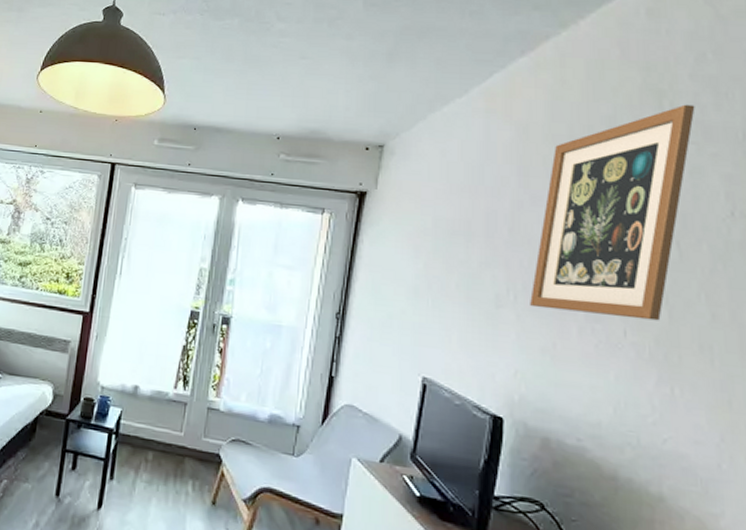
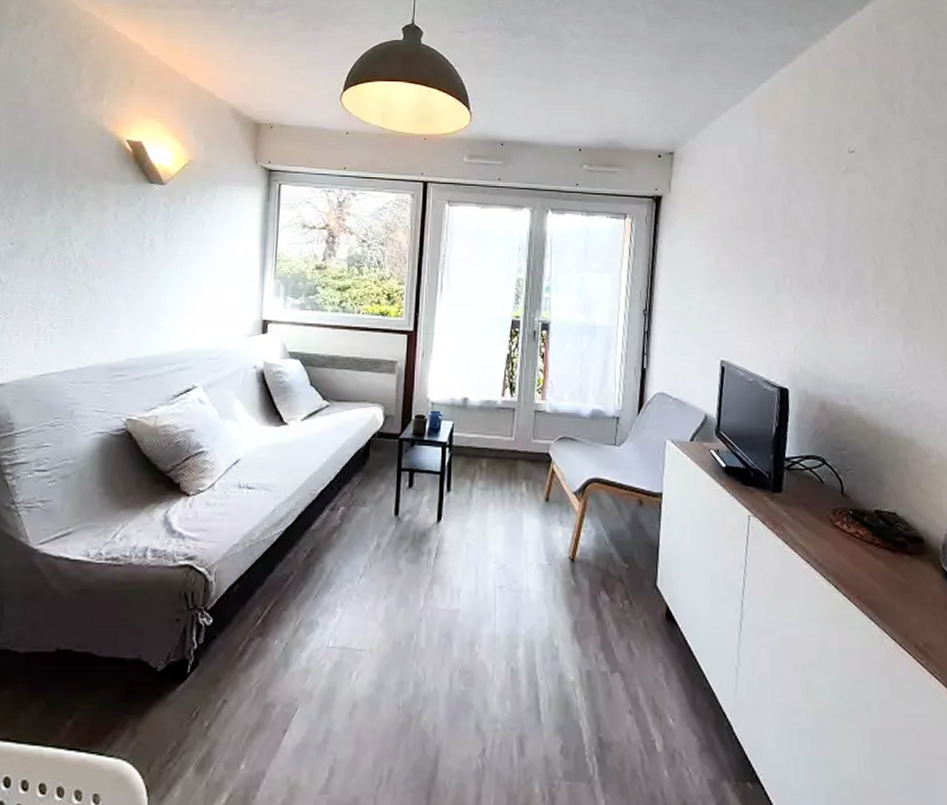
wall art: present [530,104,695,321] -> none [803,106,918,292]

